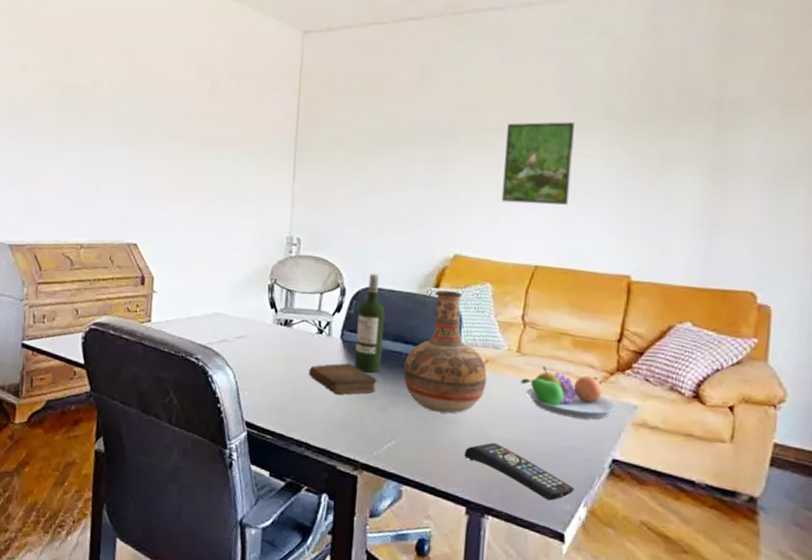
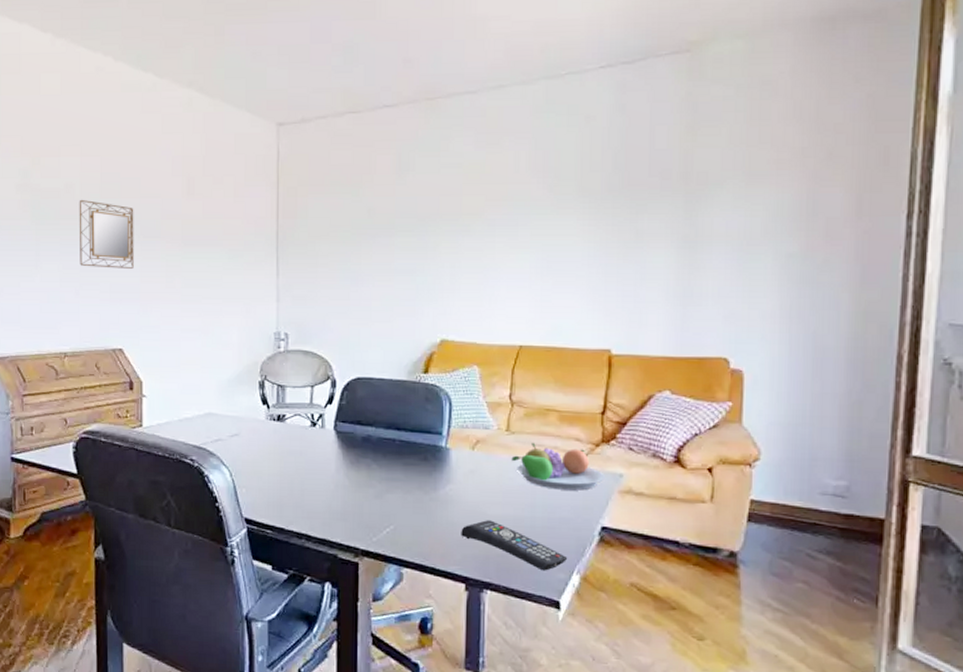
home mirror: none [102,95,158,166] -> present [79,199,134,269]
book: present [309,363,377,395] -> none [305,453,372,485]
wine bottle: present [354,273,385,373] -> none [349,363,376,461]
vase: present [404,290,487,414] -> none [398,376,479,495]
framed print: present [501,122,575,205] -> none [483,203,551,285]

